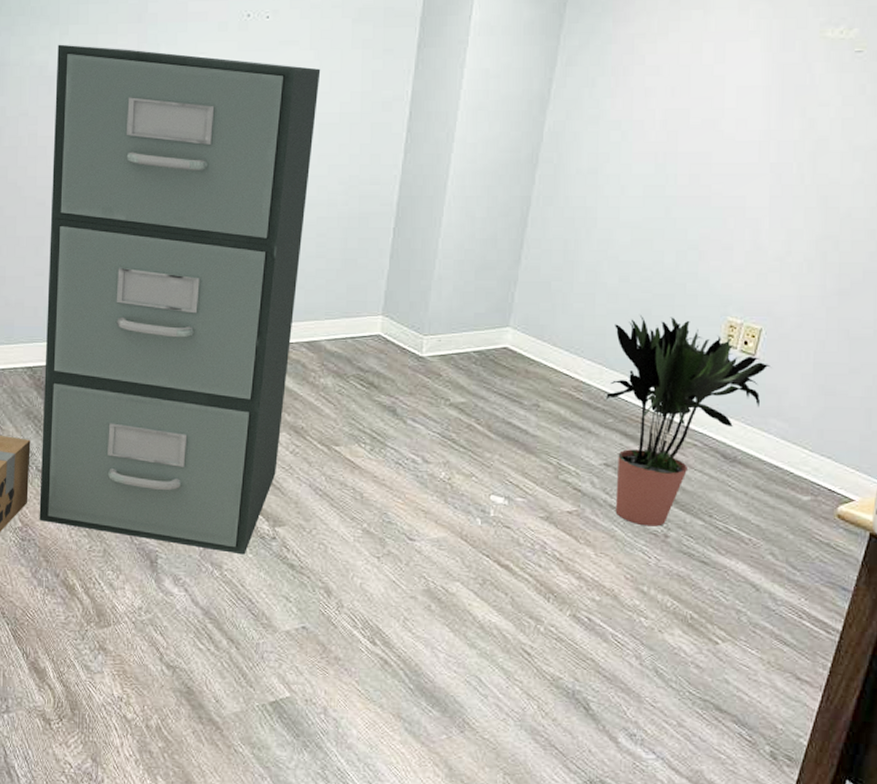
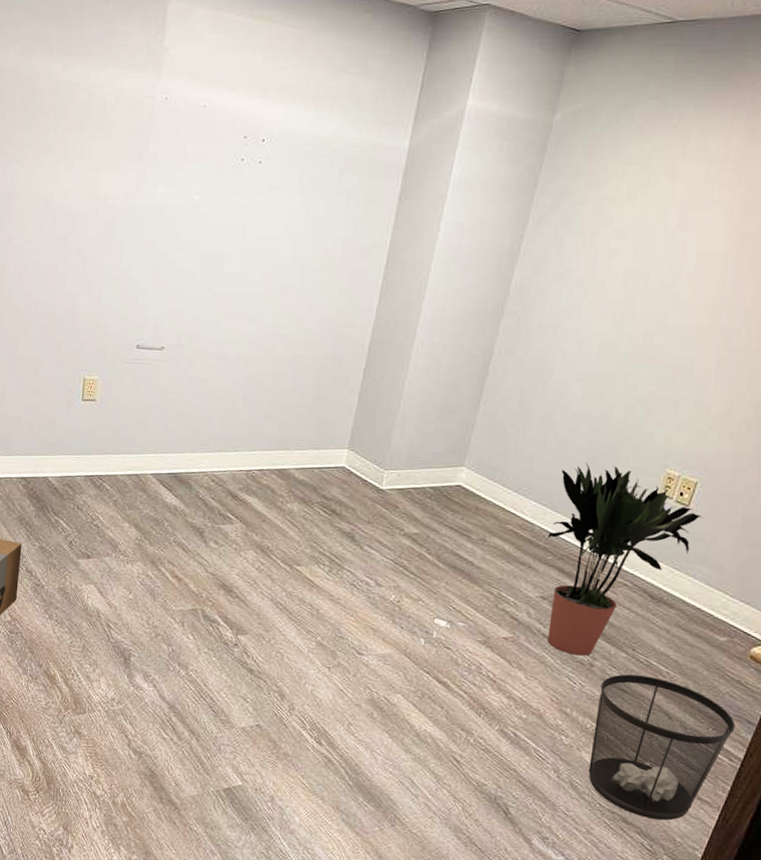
filing cabinet: present [39,44,321,555] -> none [26,178,307,658]
waste bin: none [673,544,830,706] -> present [588,674,736,821]

